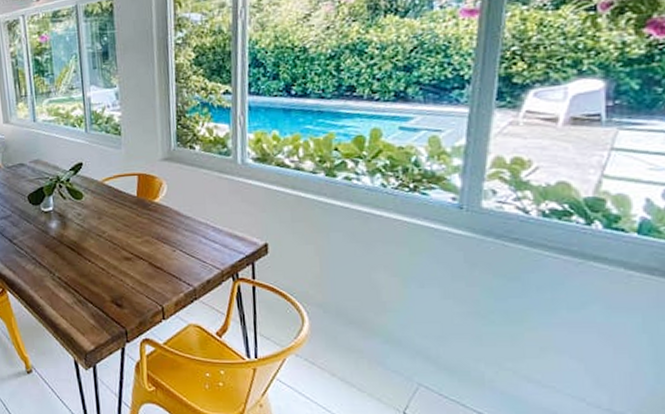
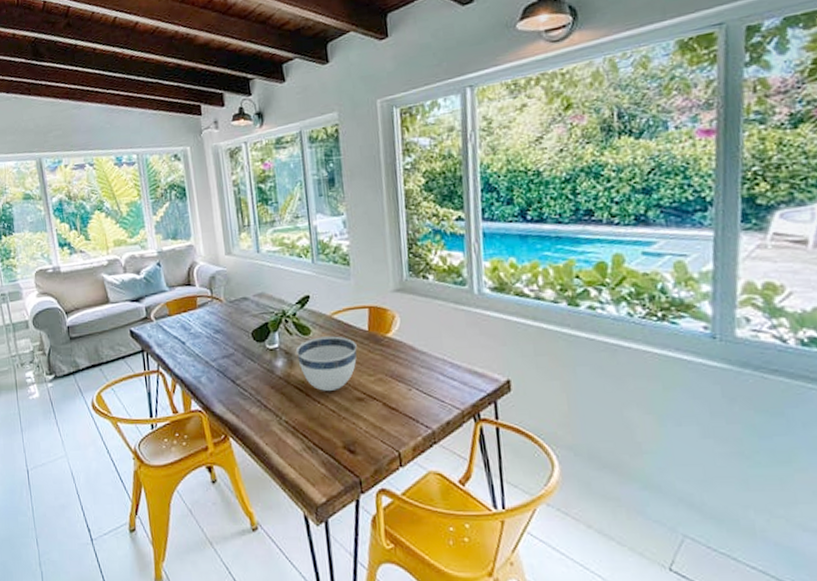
bowl: none [69,200,126,251] -> present [296,336,357,391]

